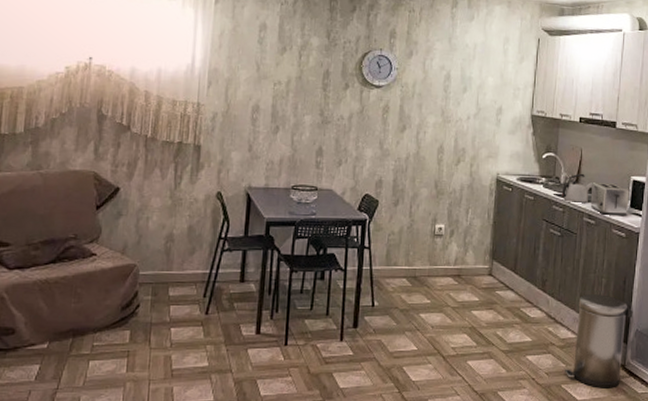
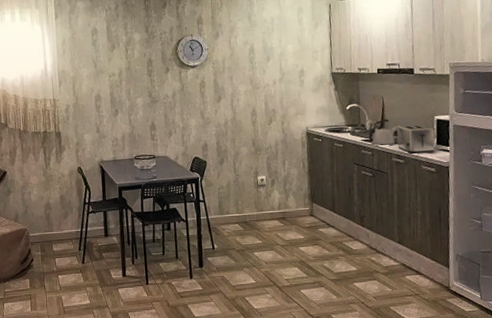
pedal bin: present [563,294,633,389] -> none [390,225,452,309]

